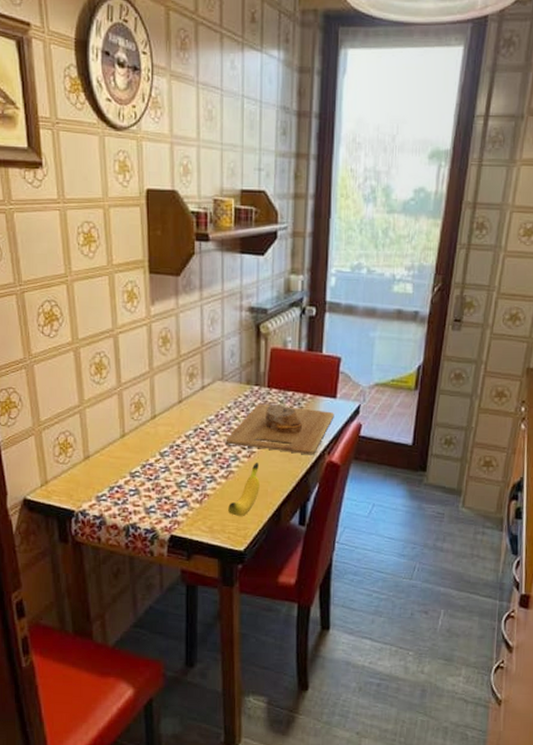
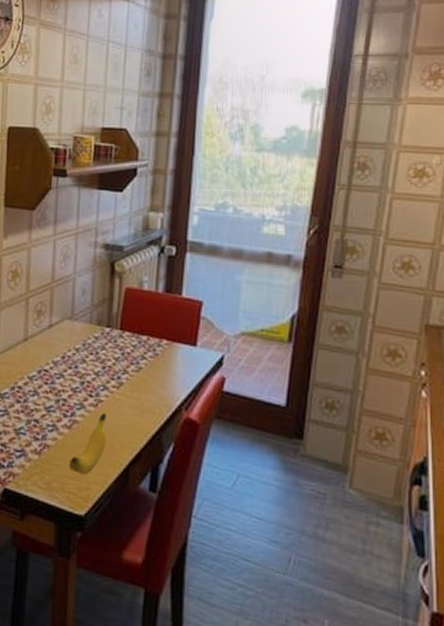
cutting board: present [225,403,334,455] -> none [71,347,194,410]

